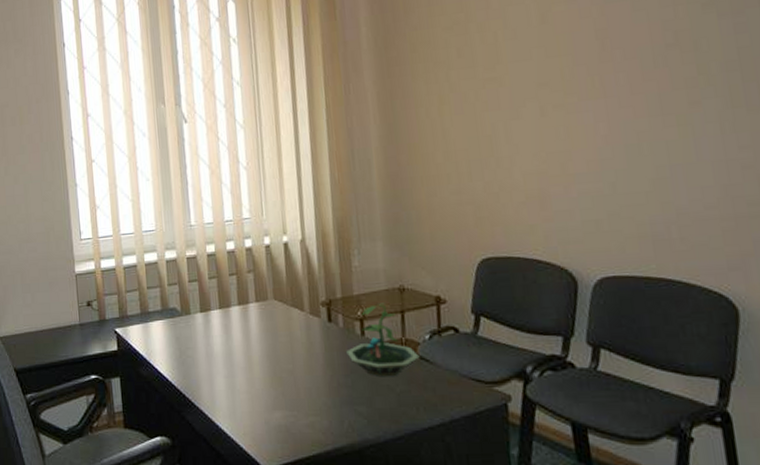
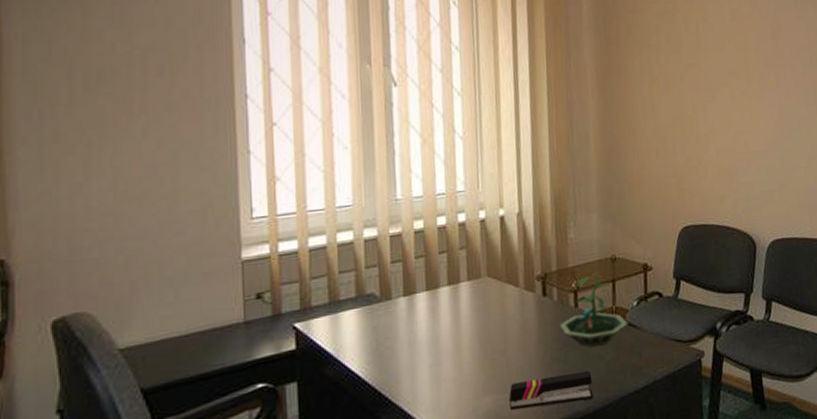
stapler: none [298,399,384,429] -> present [509,370,594,410]

